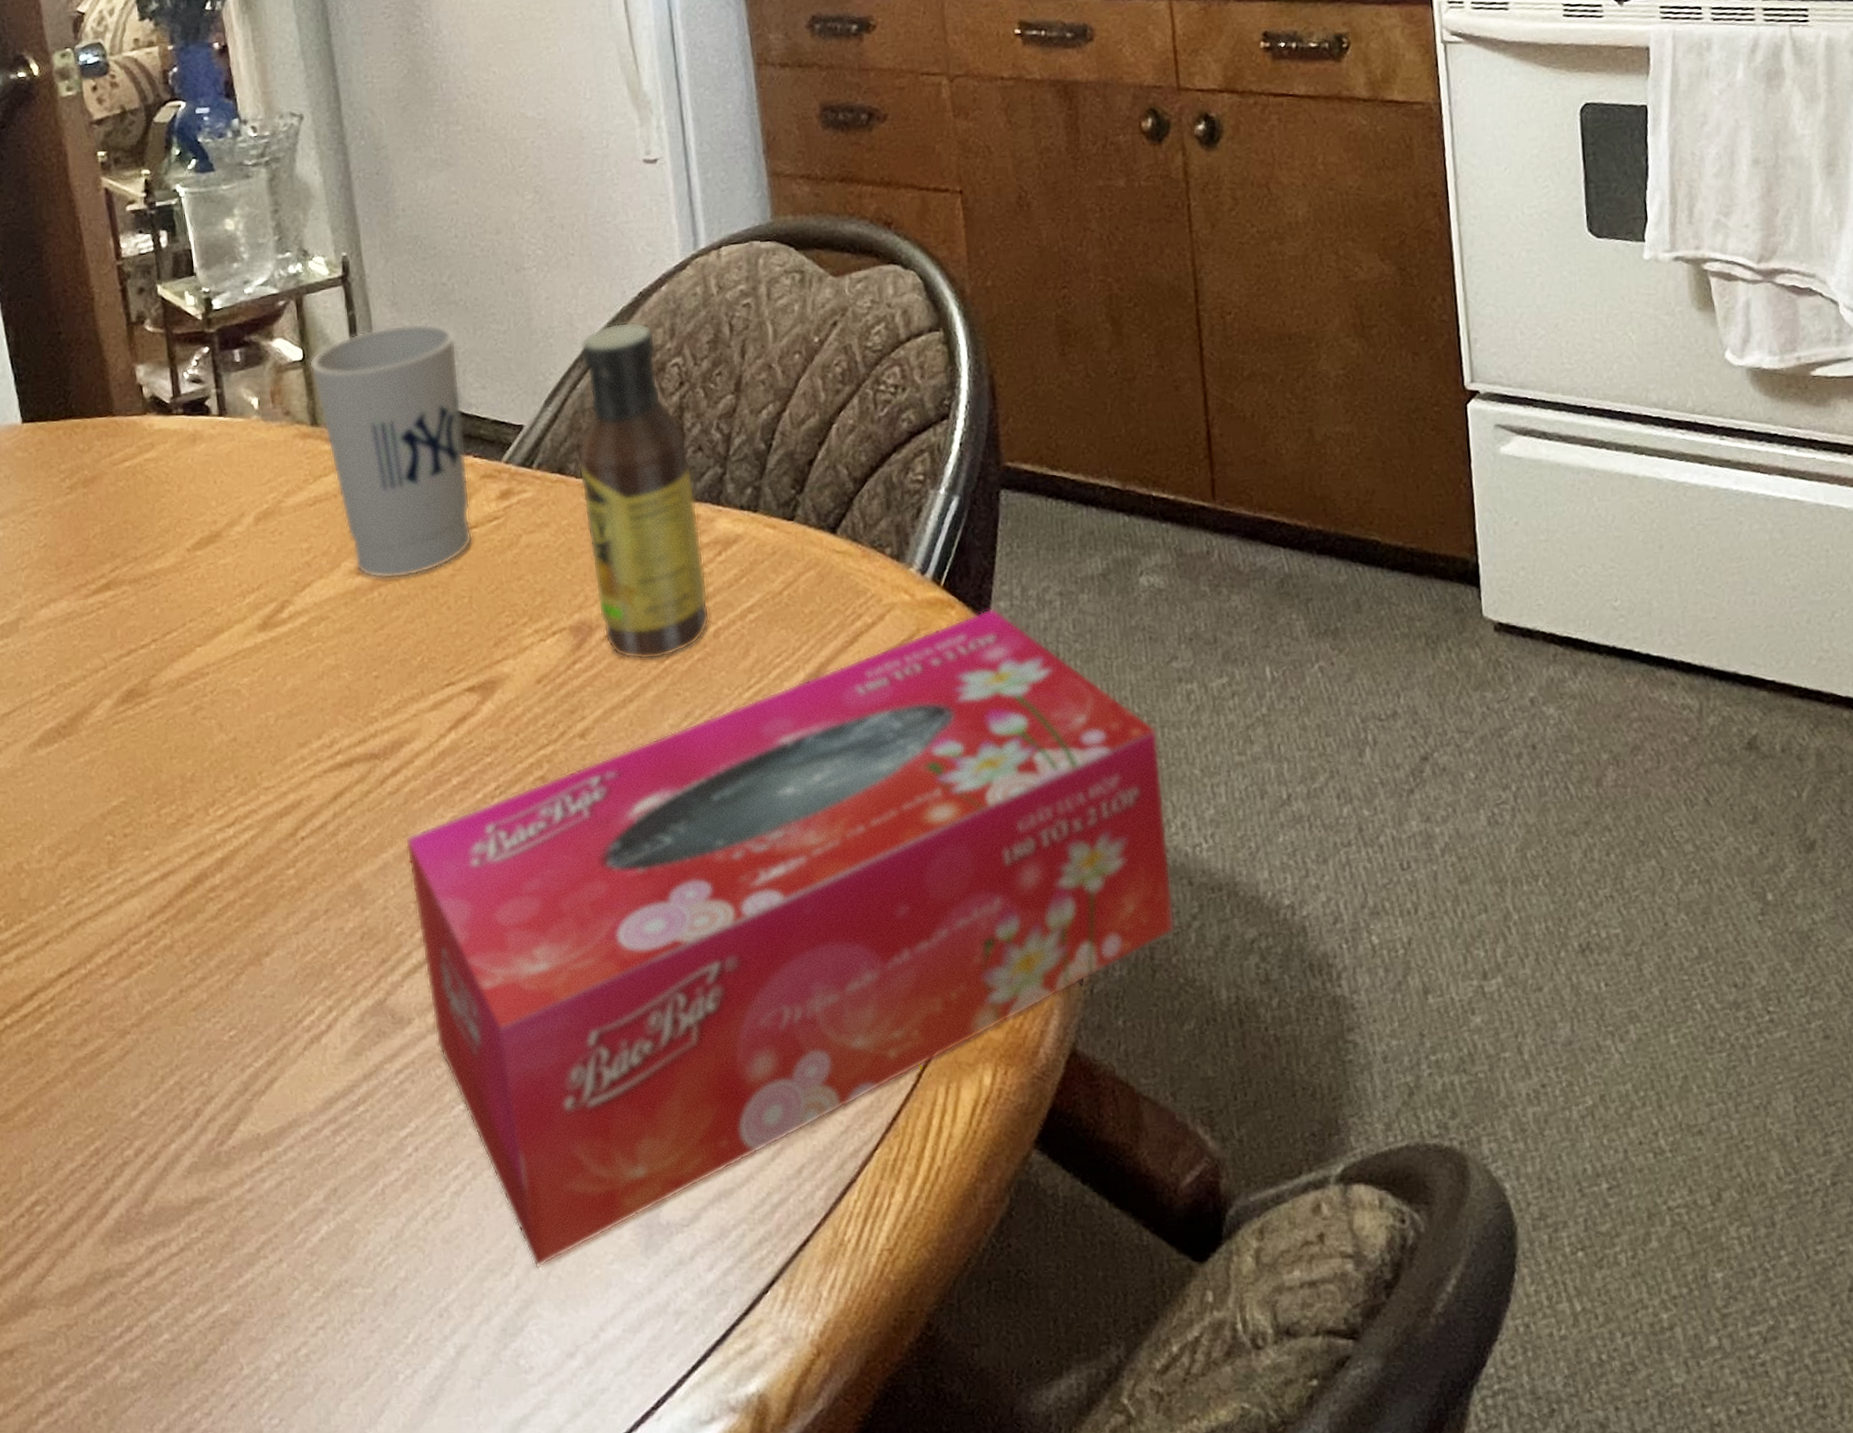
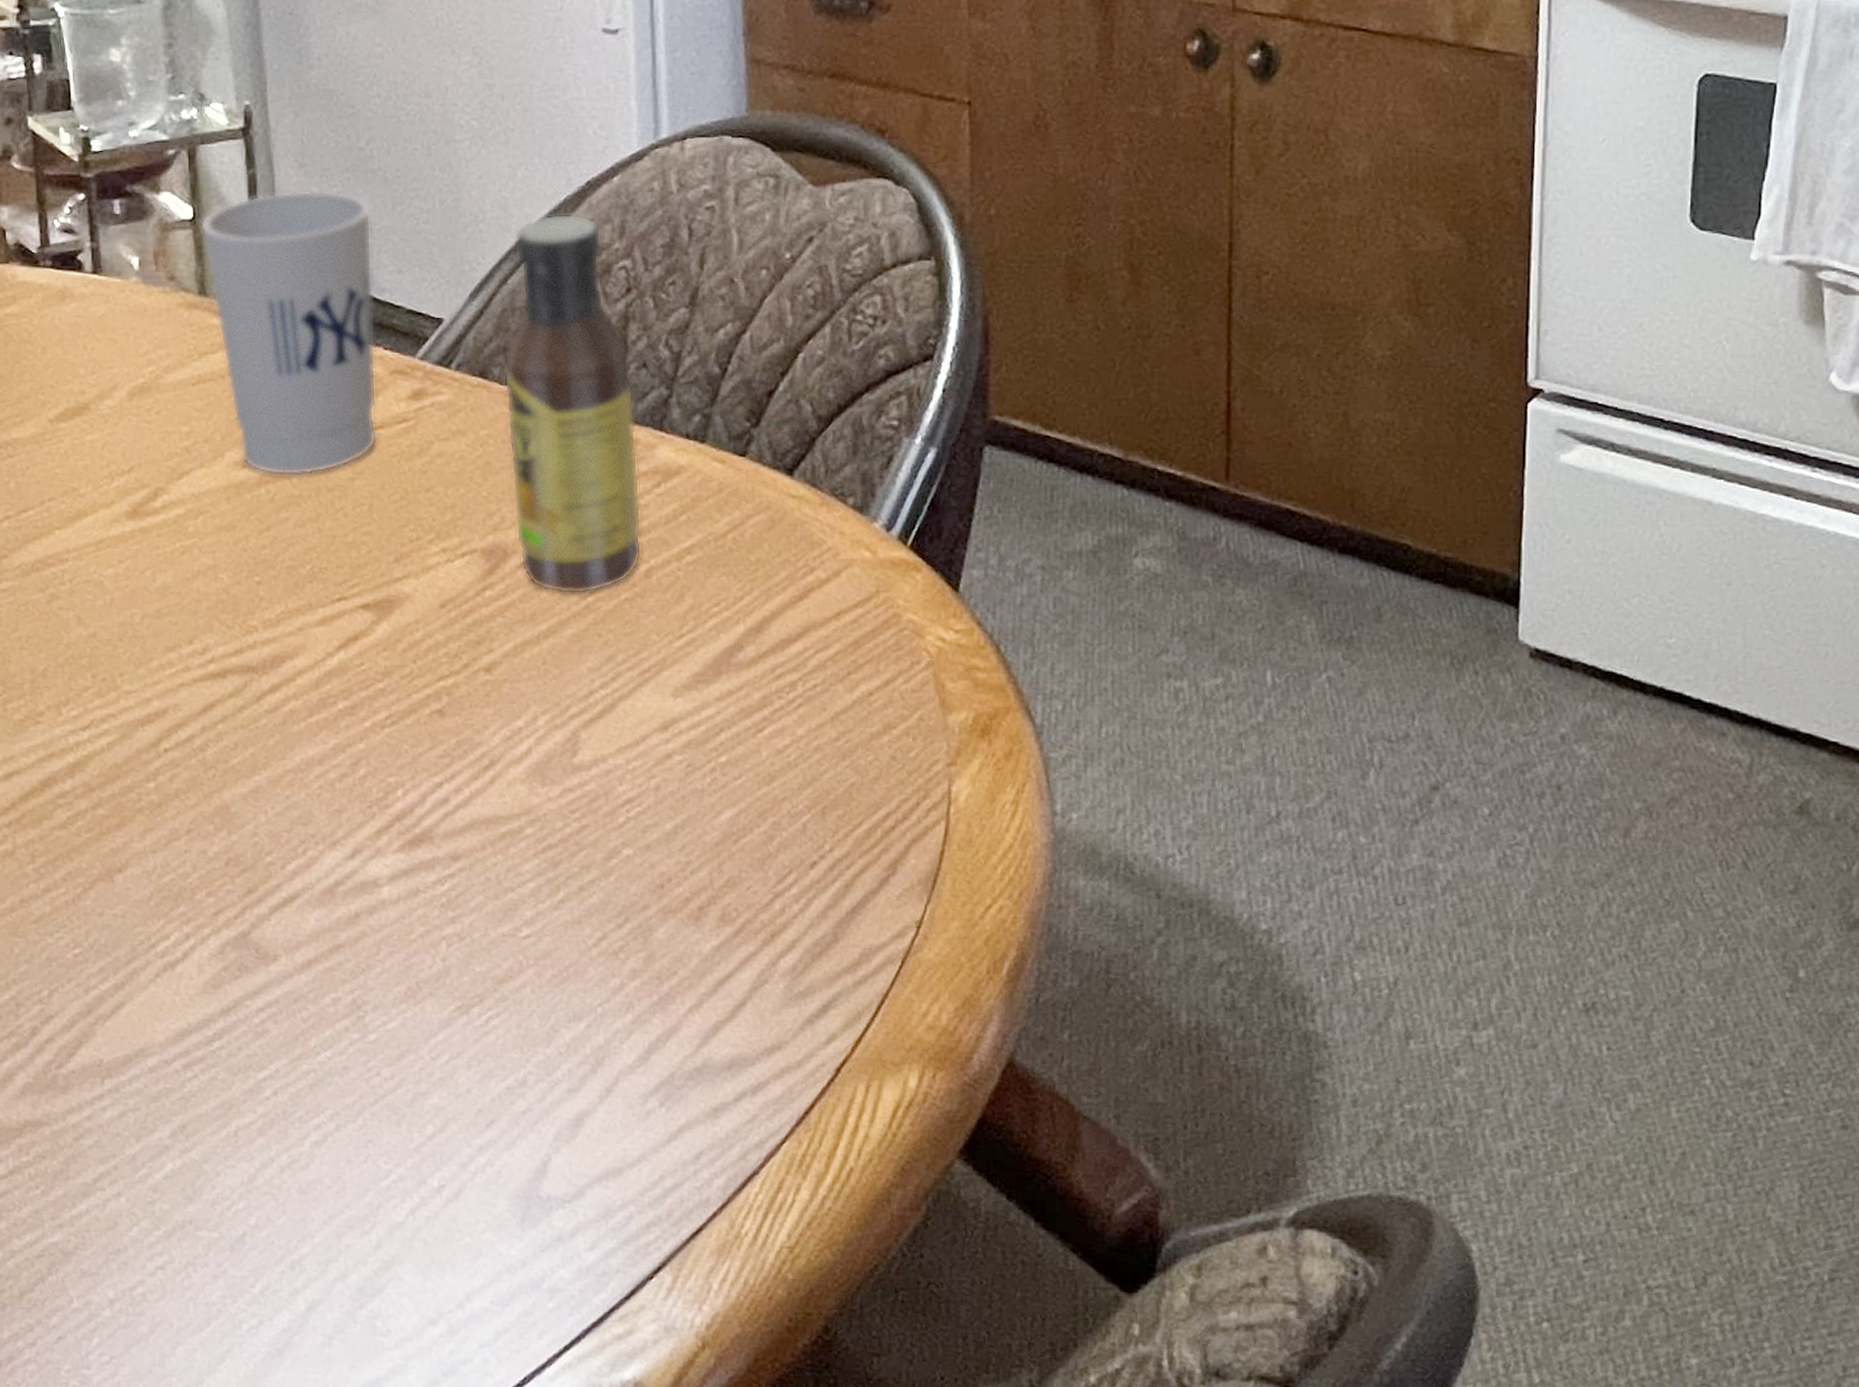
tissue box: present [405,607,1176,1268] -> none [281,575,1137,1230]

